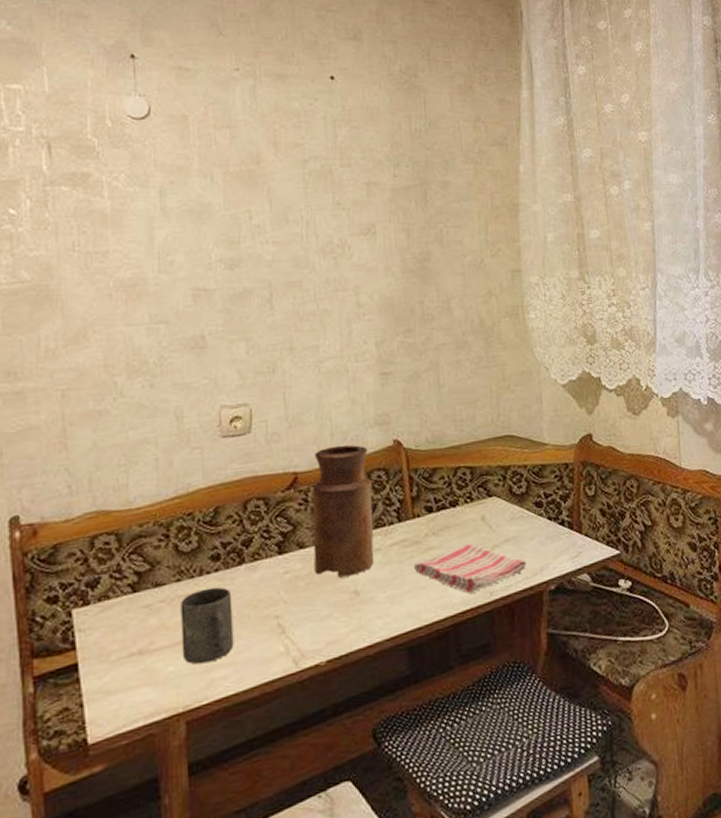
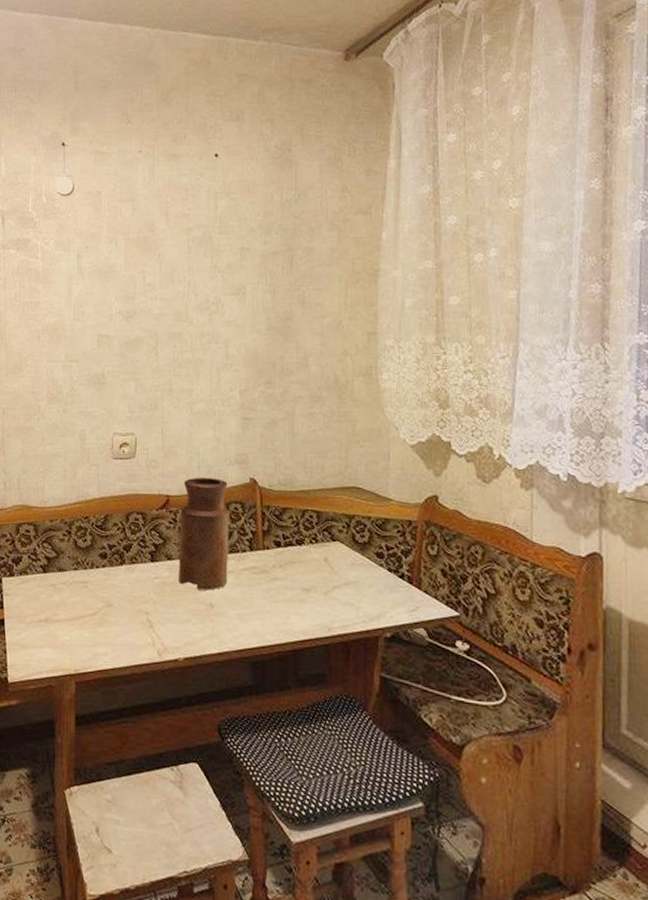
mug: present [180,587,234,665] -> none [75,579,114,639]
dish towel: present [413,543,527,593] -> none [260,580,364,625]

